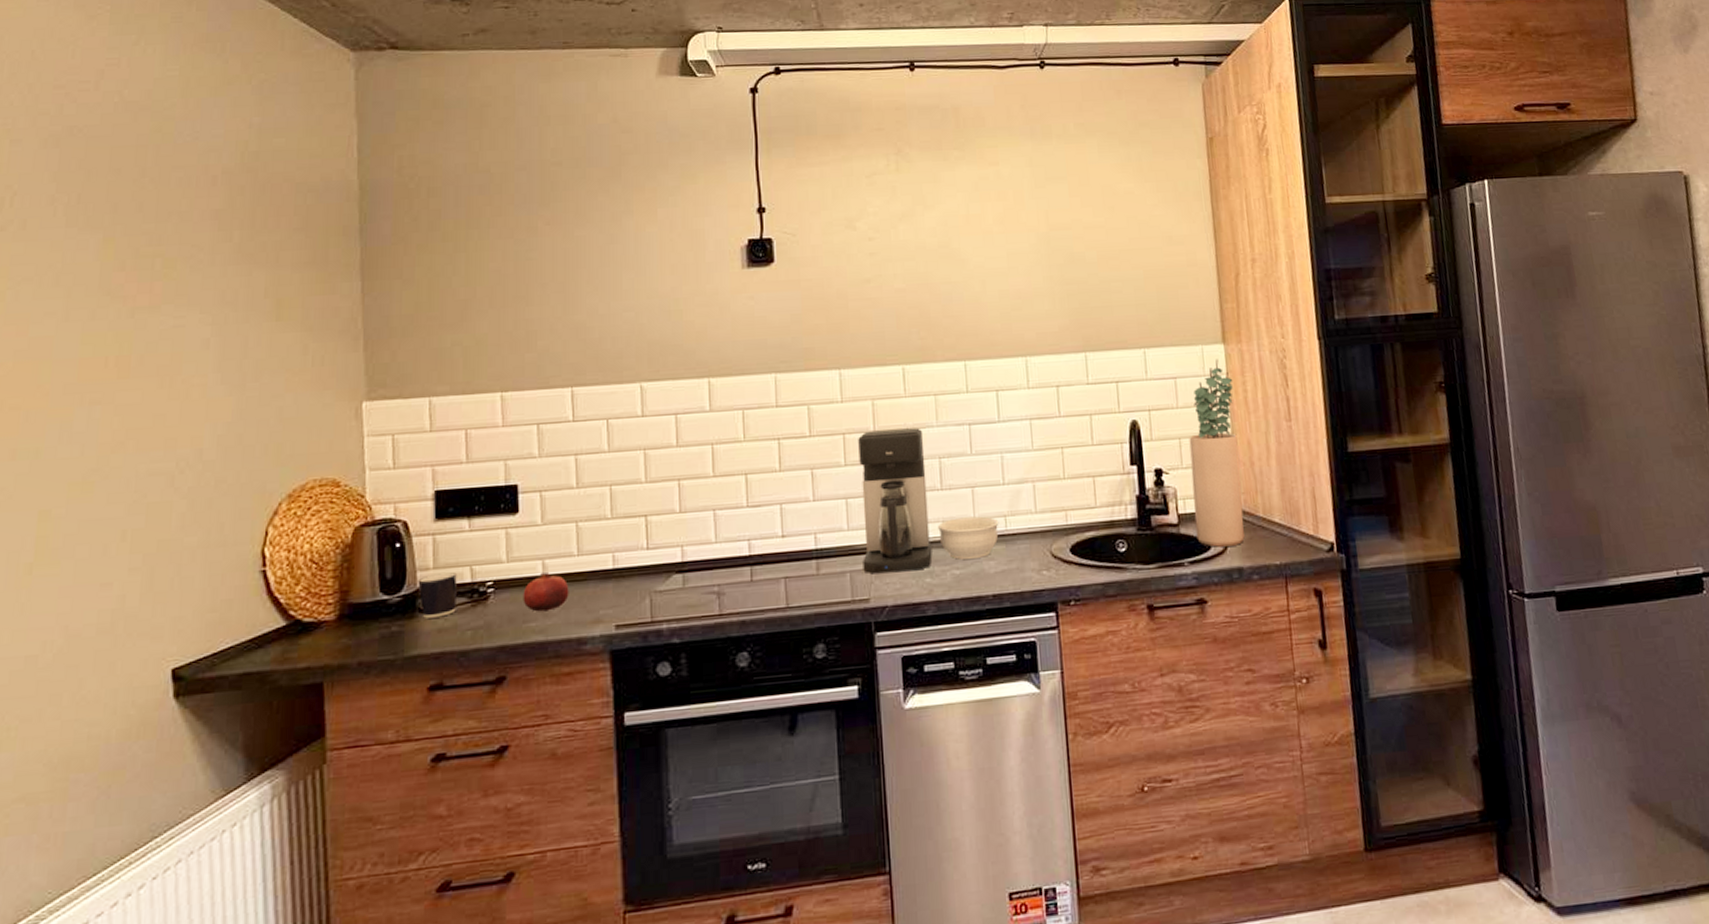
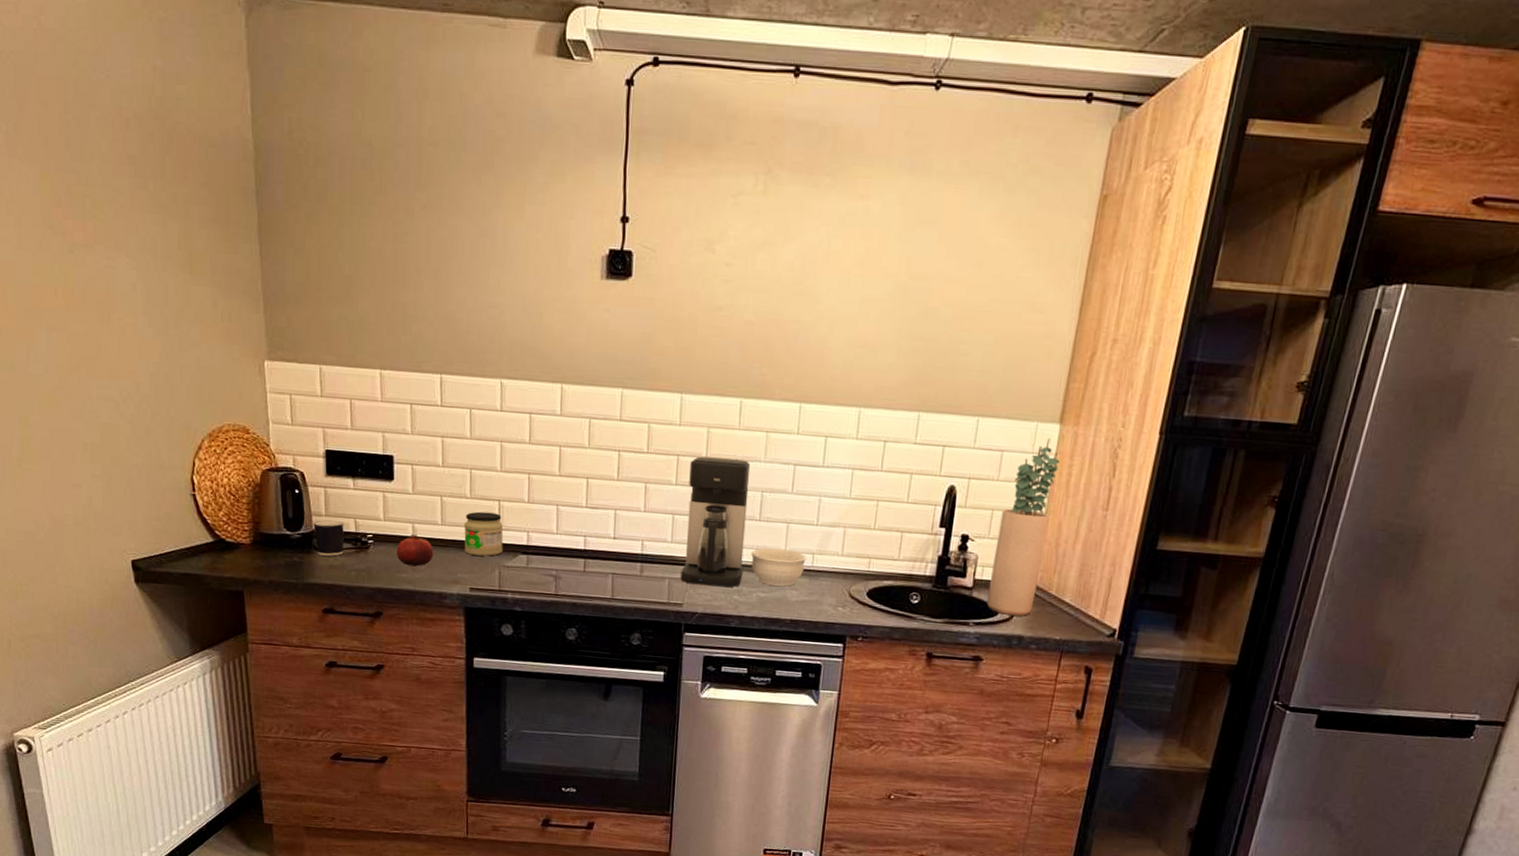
jar: none [606,530,653,586] -> present [464,511,503,557]

